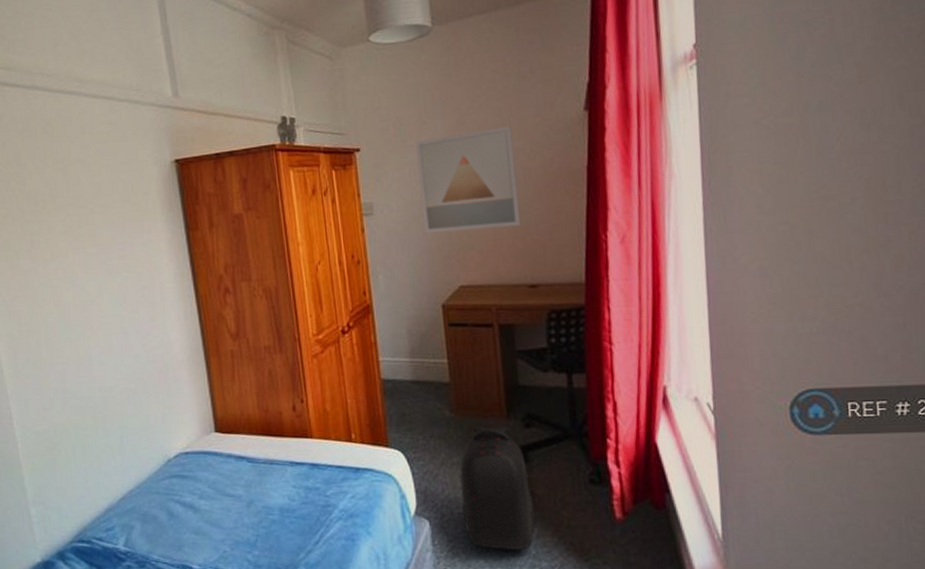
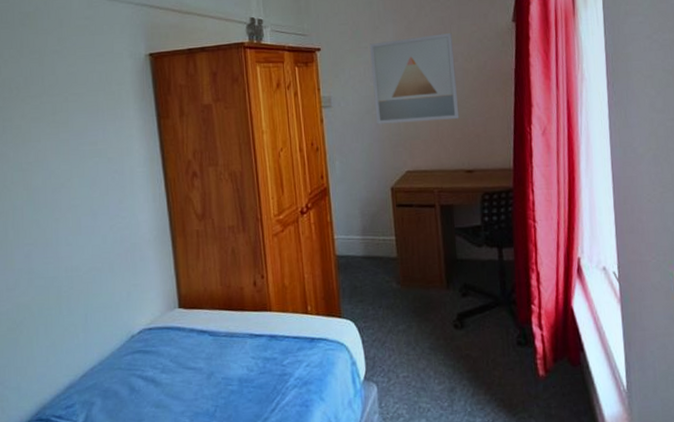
backpack: present [460,425,535,550] -> none [405,296,470,409]

